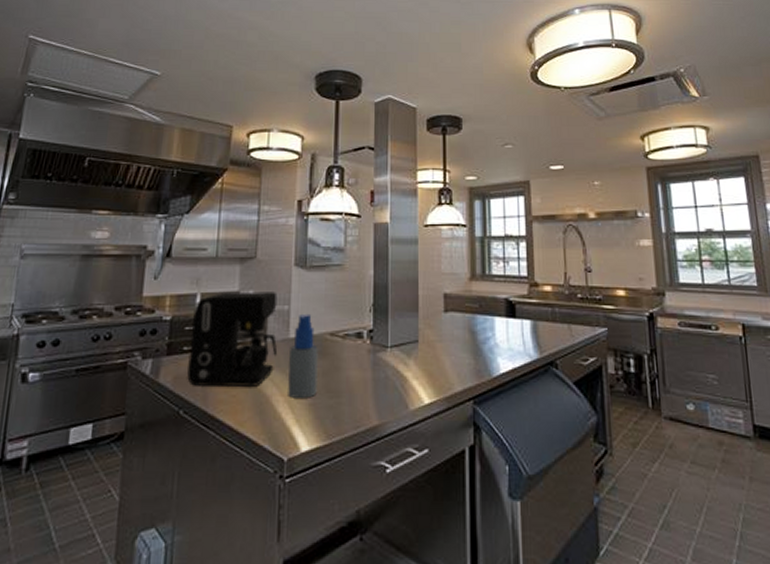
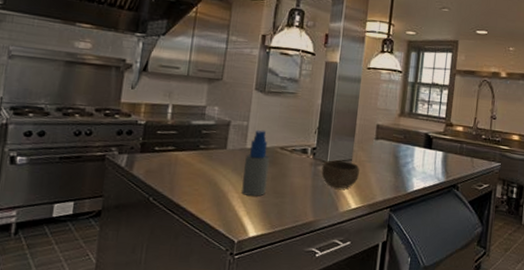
coffee maker: present [187,291,278,388] -> none [157,106,239,184]
bowl: none [382,343,429,380] -> present [321,160,360,189]

